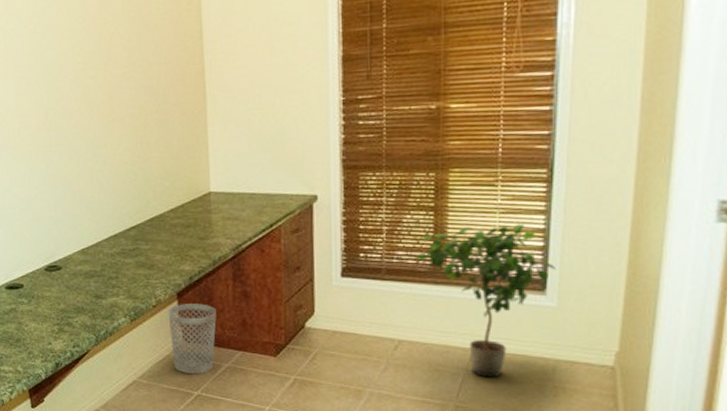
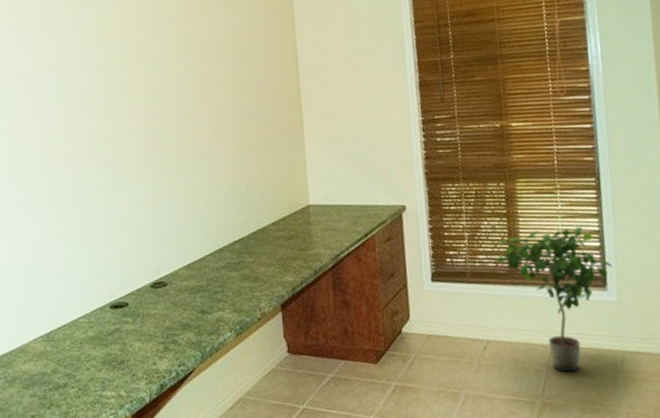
wastebasket: present [168,303,217,375] -> none [272,314,319,388]

